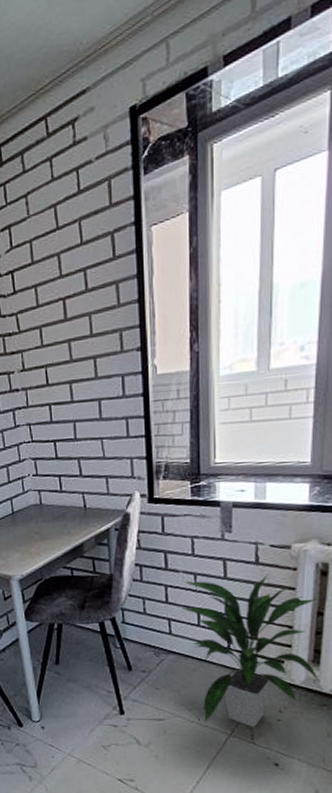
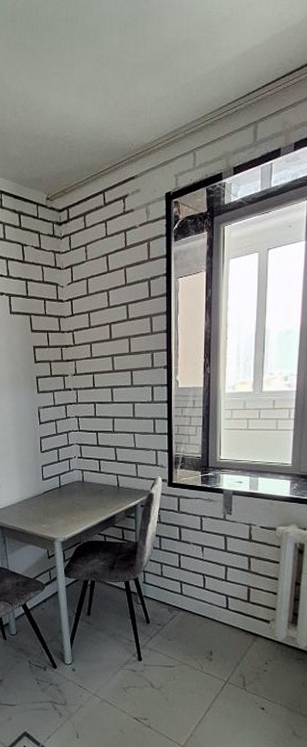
indoor plant: present [181,574,321,727] -> none [190,549,298,676]

